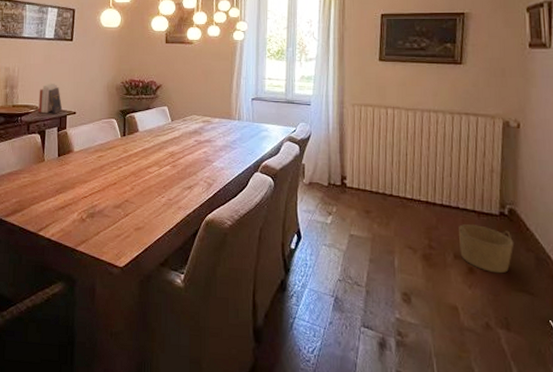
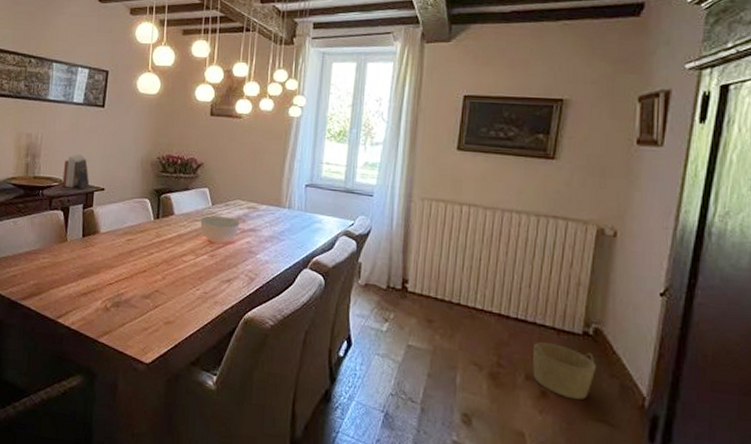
bowl: none [162,130,197,156] -> present [200,215,240,245]

